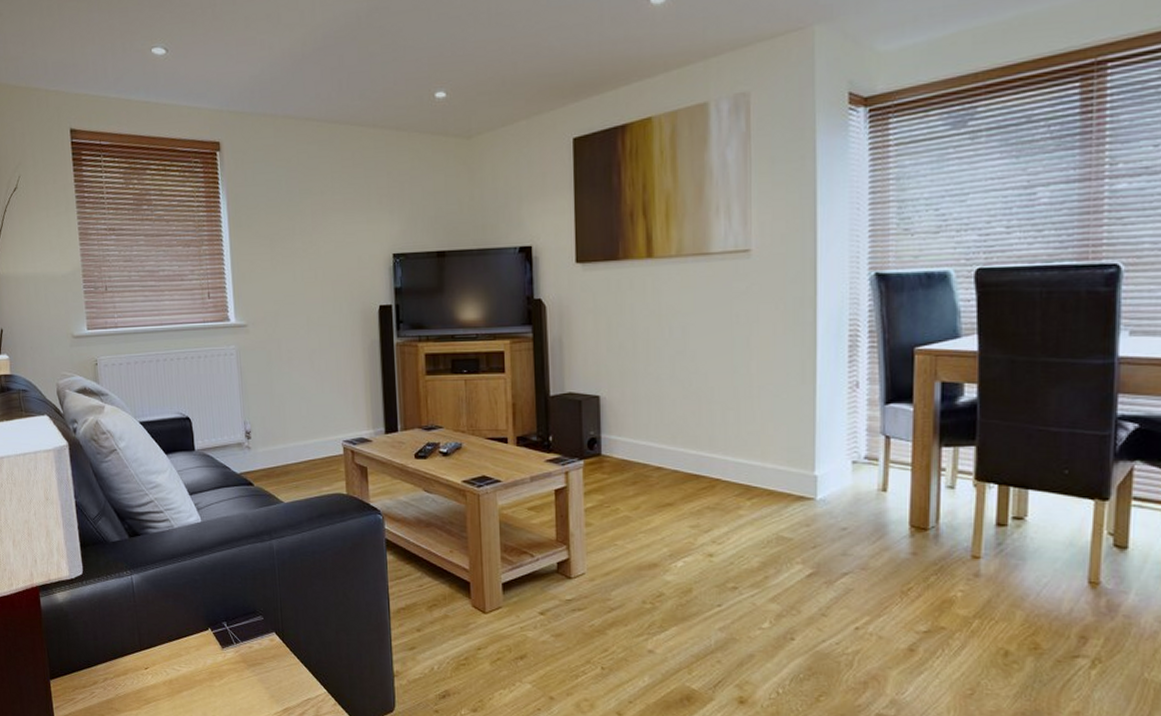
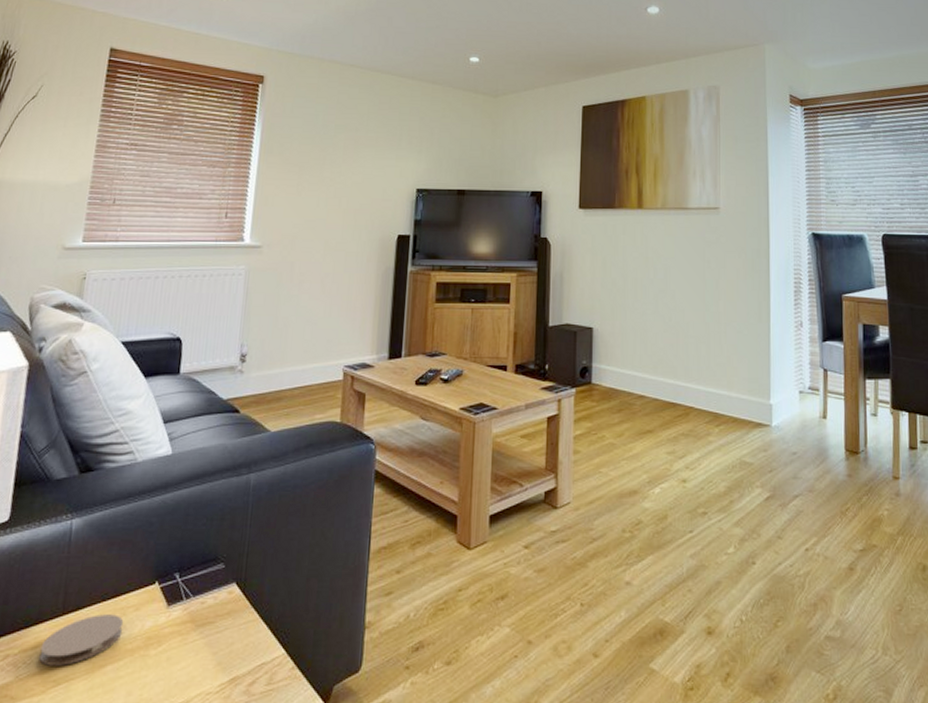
coaster: none [129,652,190,689] -> present [39,614,124,666]

